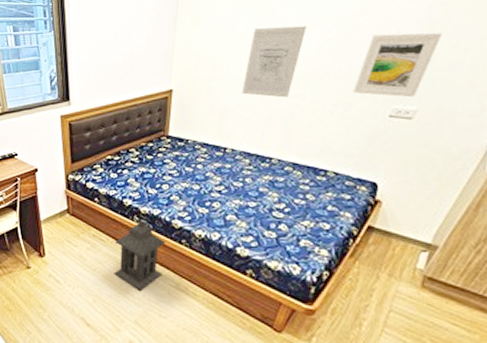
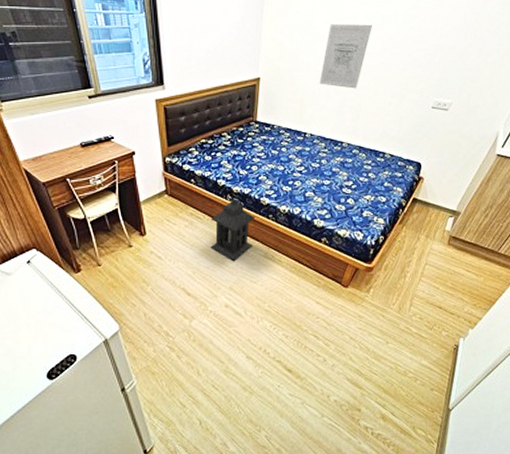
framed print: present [353,33,442,98] -> none [407,37,472,92]

